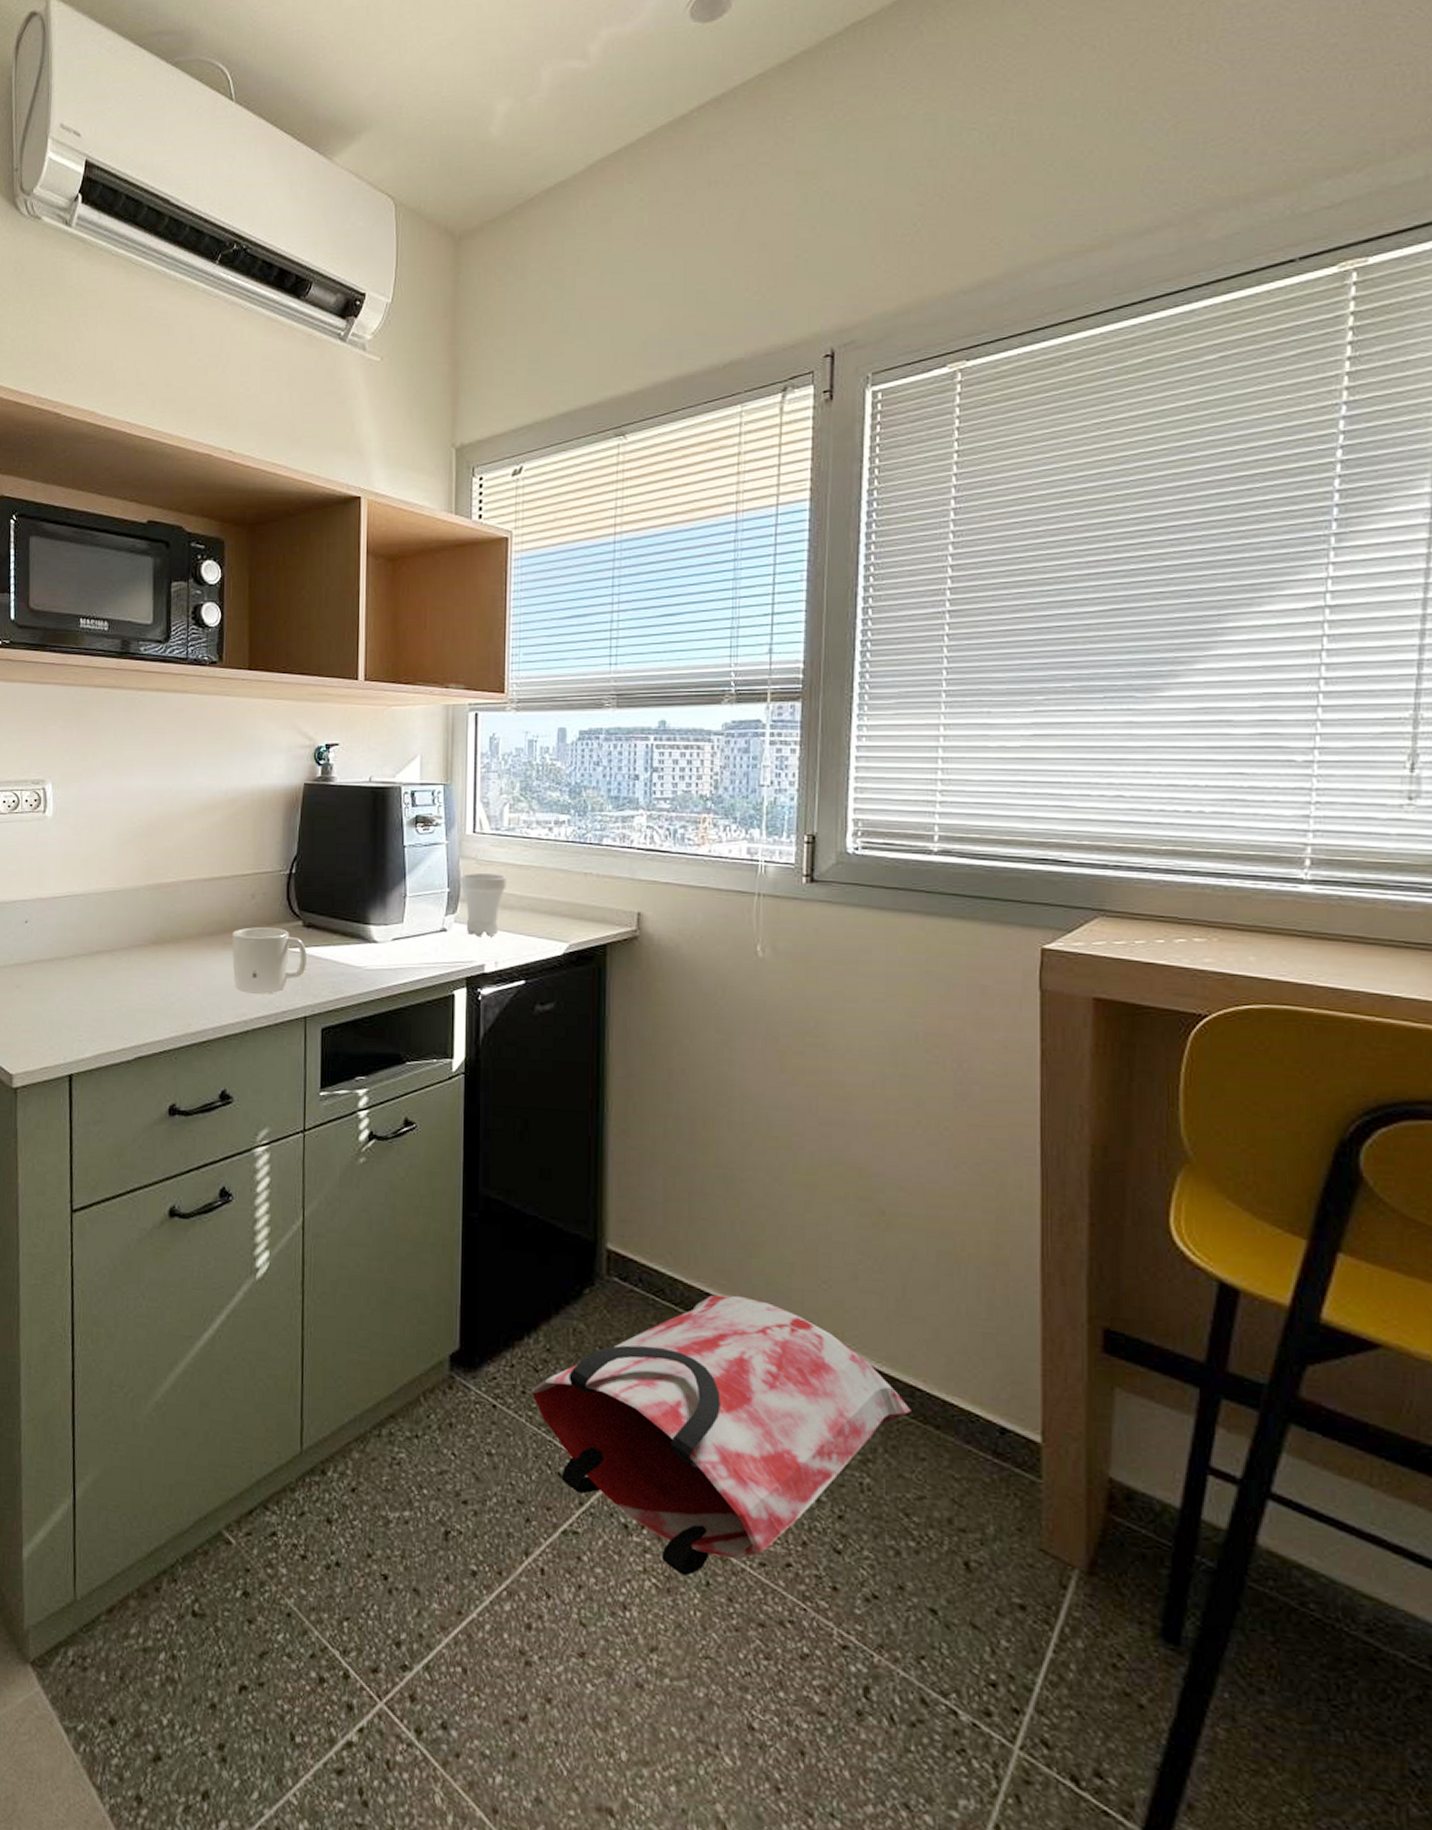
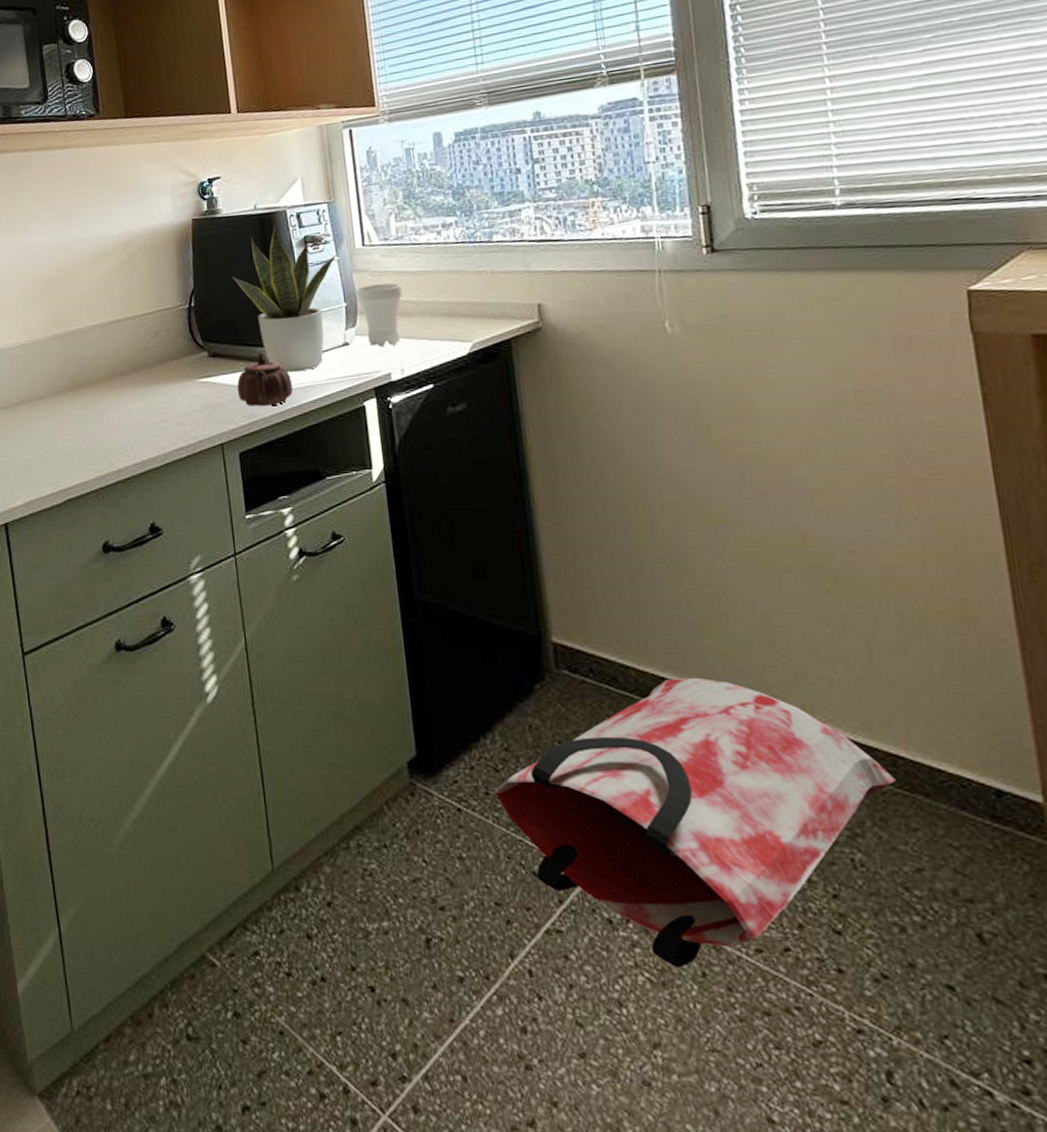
mug: present [231,927,307,994] -> none [141,361,217,427]
teapot: none [327,928,384,983] -> present [237,352,293,407]
potted plant: none [337,800,448,953] -> present [232,224,339,373]

